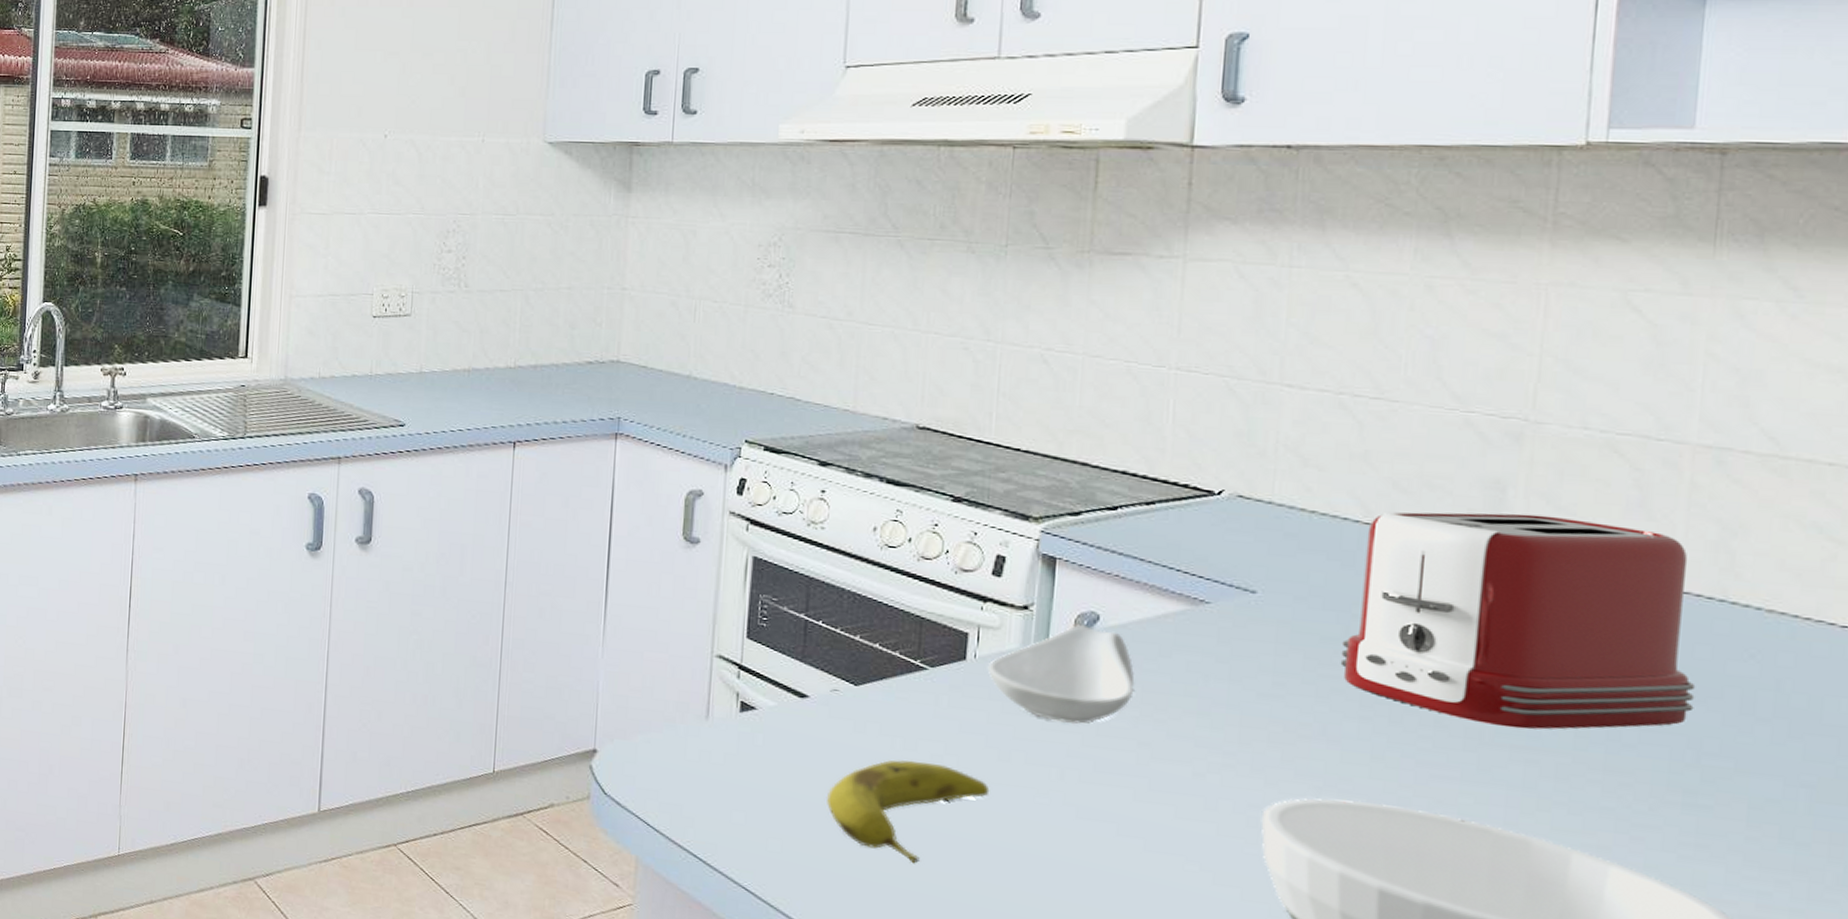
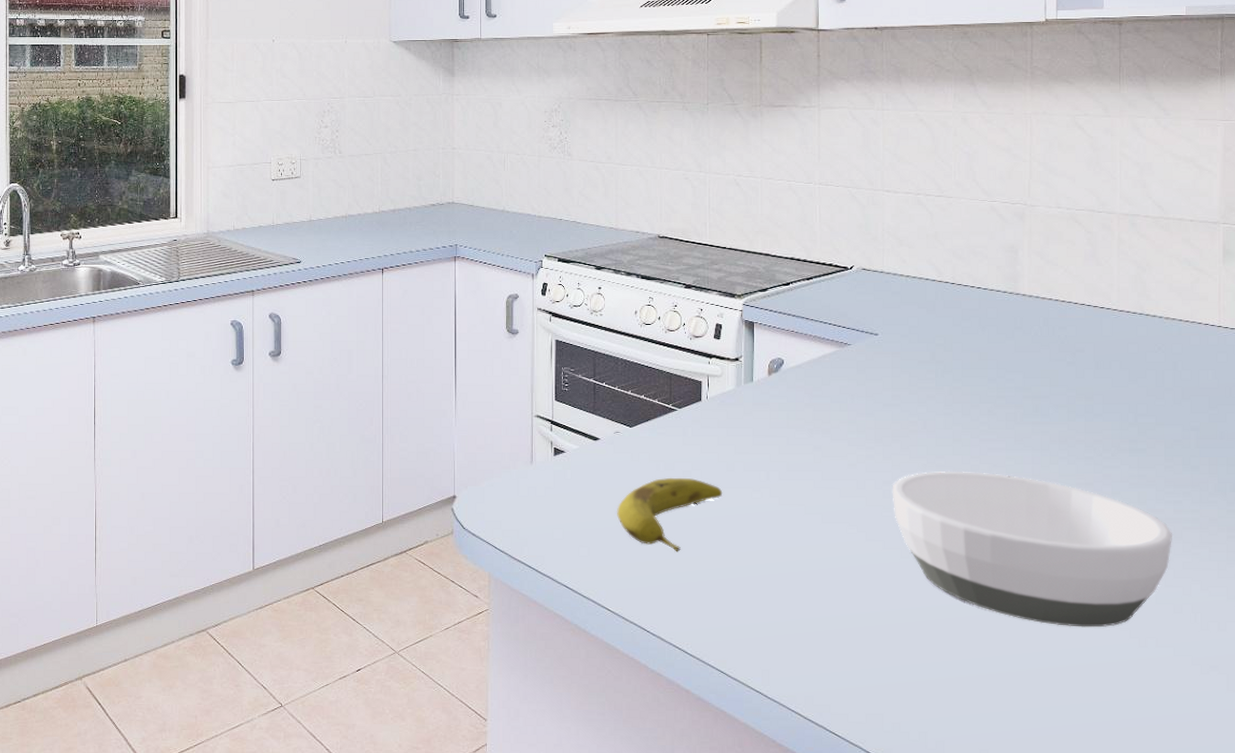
spoon rest: present [987,624,1135,725] -> none [715,367,809,439]
toaster: present [1340,512,1696,730] -> none [931,267,1131,411]

